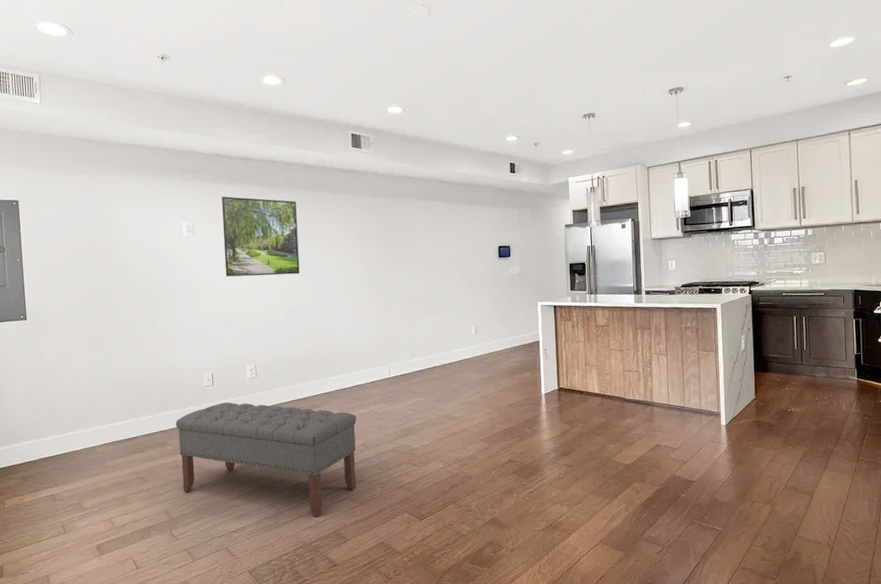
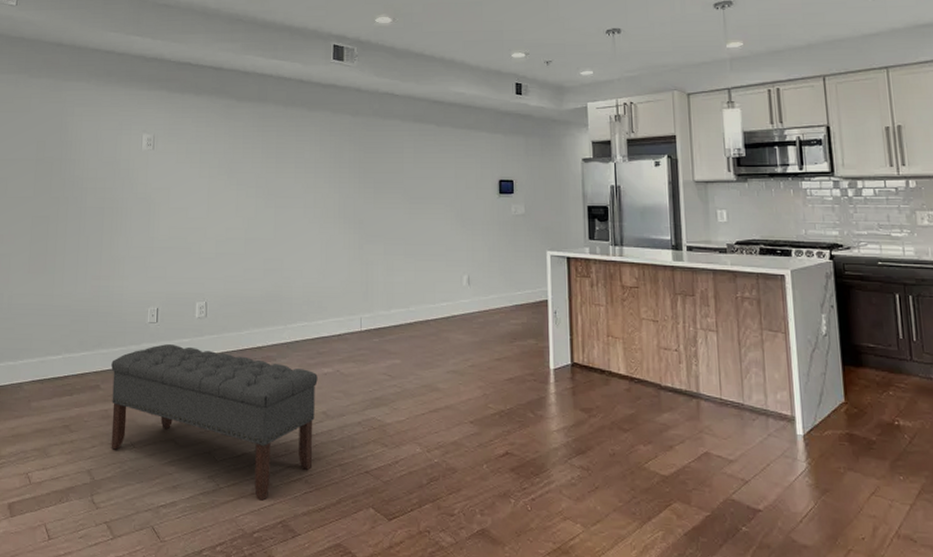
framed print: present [221,196,300,277] -> none [183,108,267,199]

